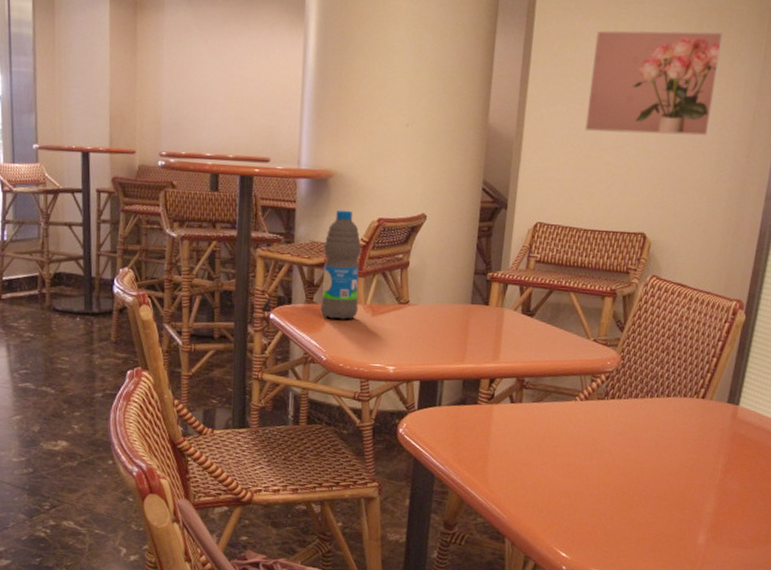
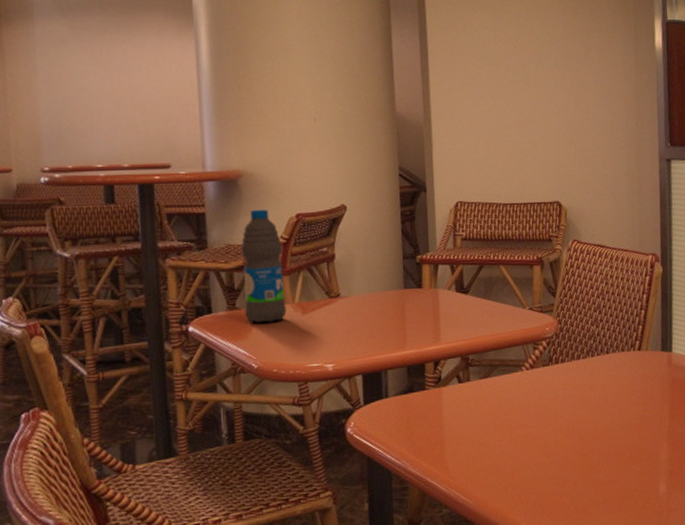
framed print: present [585,30,724,136] -> none [485,17,599,113]

